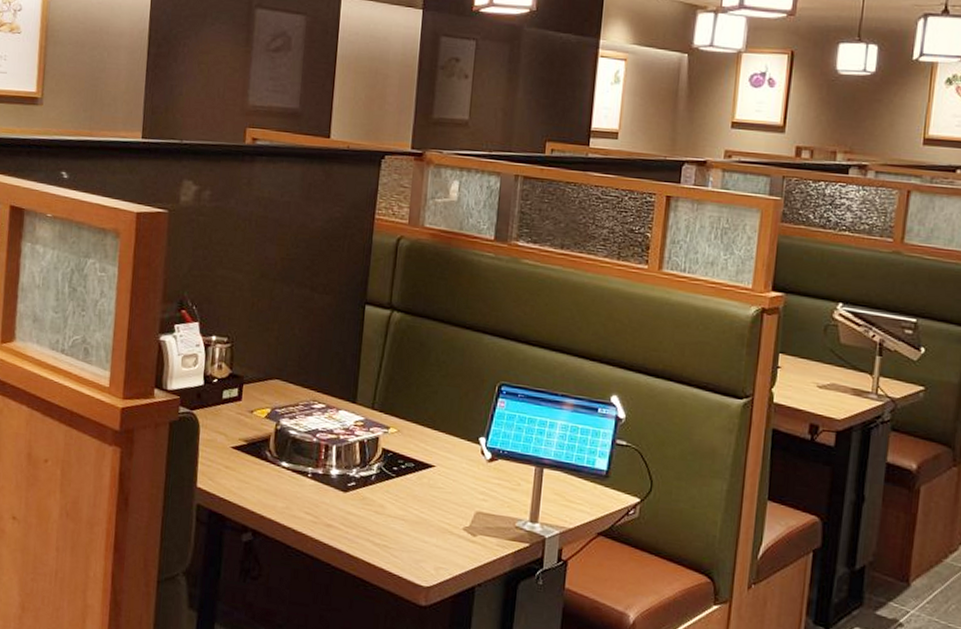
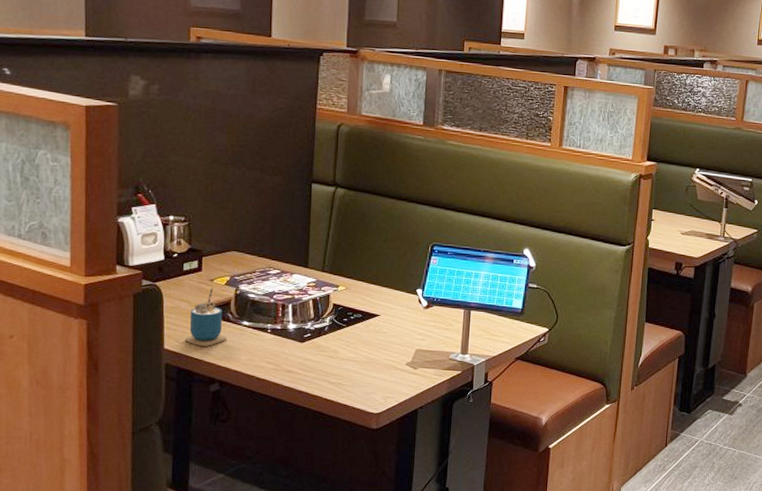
cup: none [218,420,264,489] -> present [184,288,228,347]

